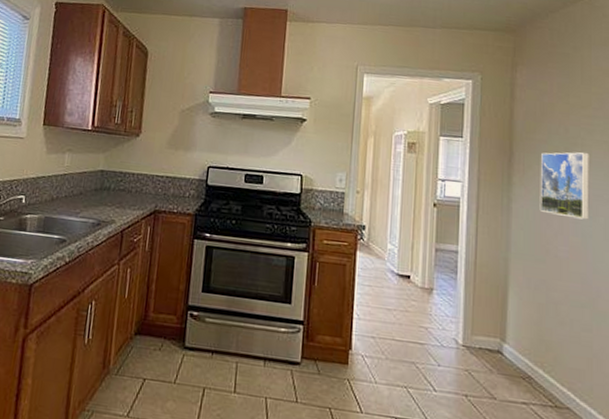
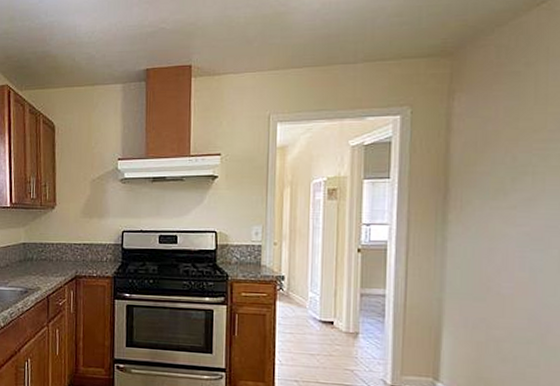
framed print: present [539,152,589,220] -> none [480,180,542,253]

